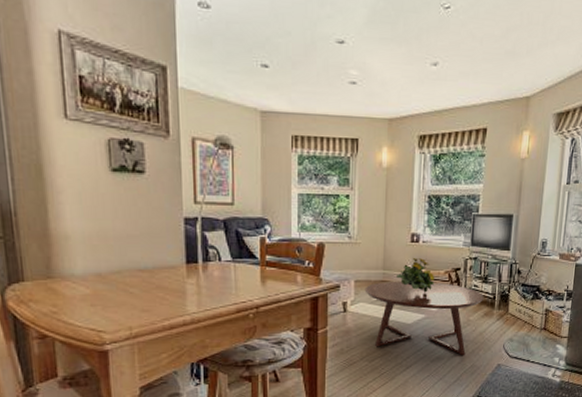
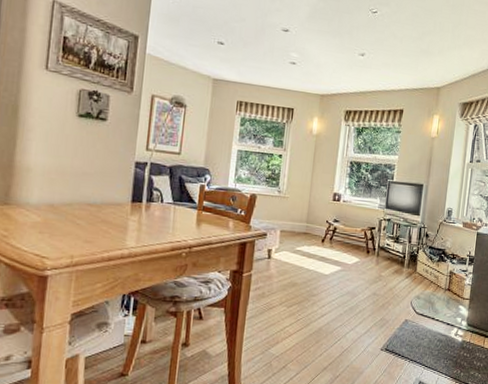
coffee table: present [364,281,485,355] -> none [288,233,396,308]
flowering plant: present [396,257,434,293] -> none [318,214,352,247]

